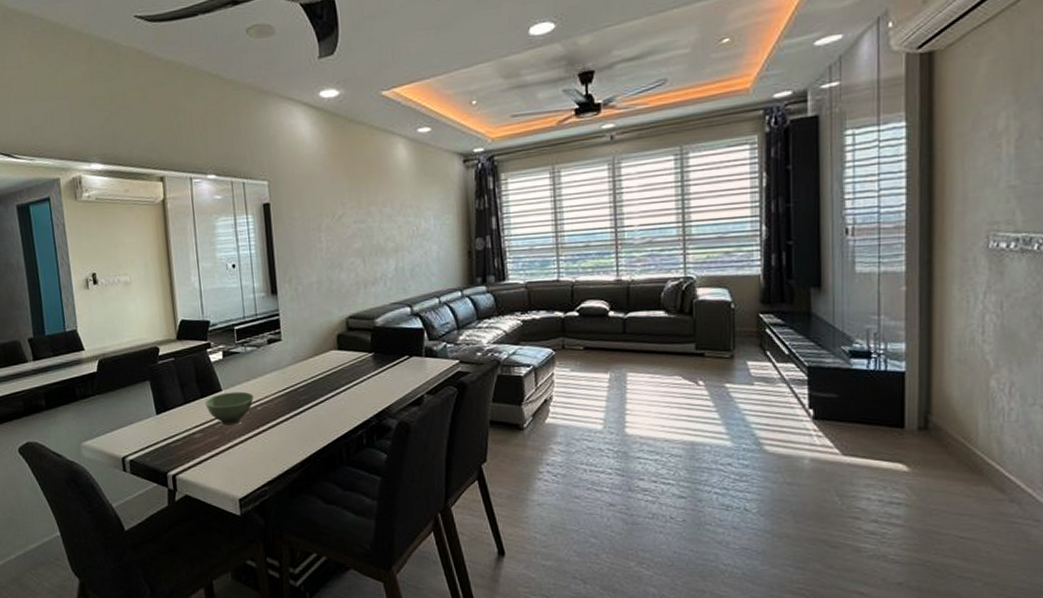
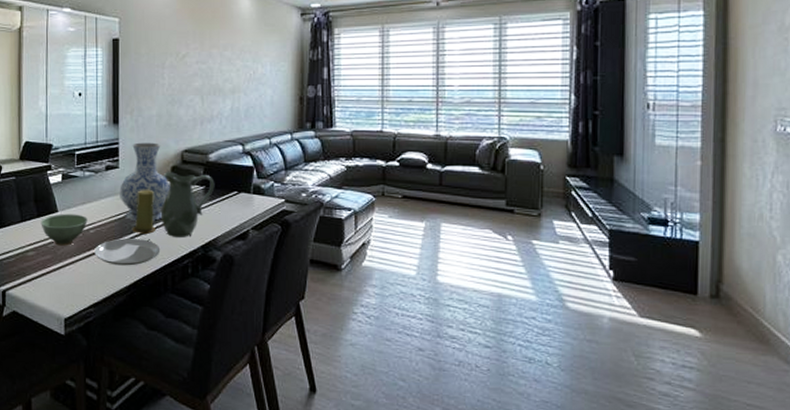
plate: none [263,412,333,442] -> present [94,238,161,266]
vase: none [284,311,338,394] -> present [119,142,171,221]
candle: none [302,360,325,407] -> present [133,189,155,234]
pitcher: none [328,339,384,408] -> present [160,171,215,237]

